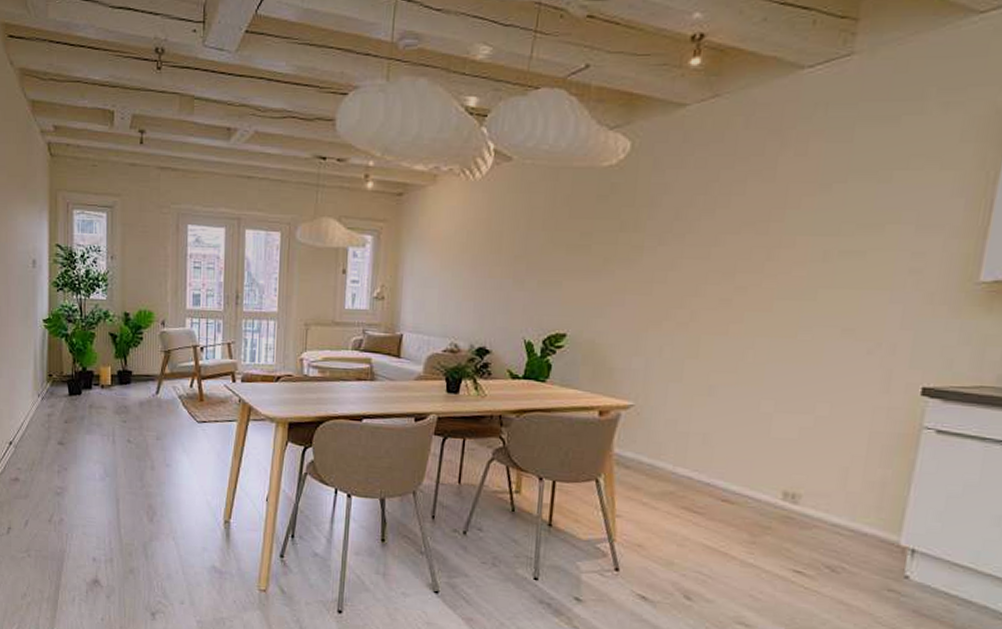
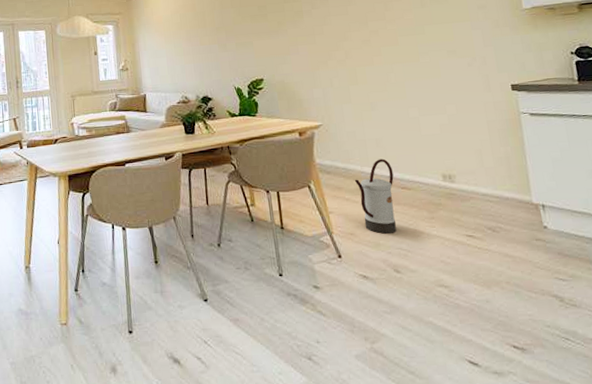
watering can: none [659,459,716,553] -> present [355,158,397,234]

